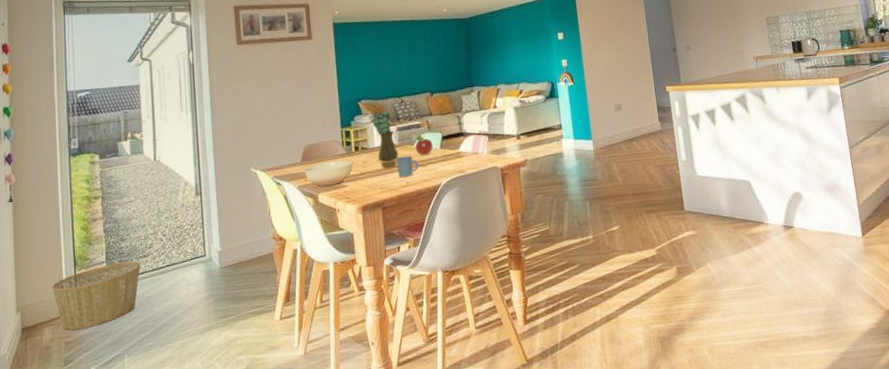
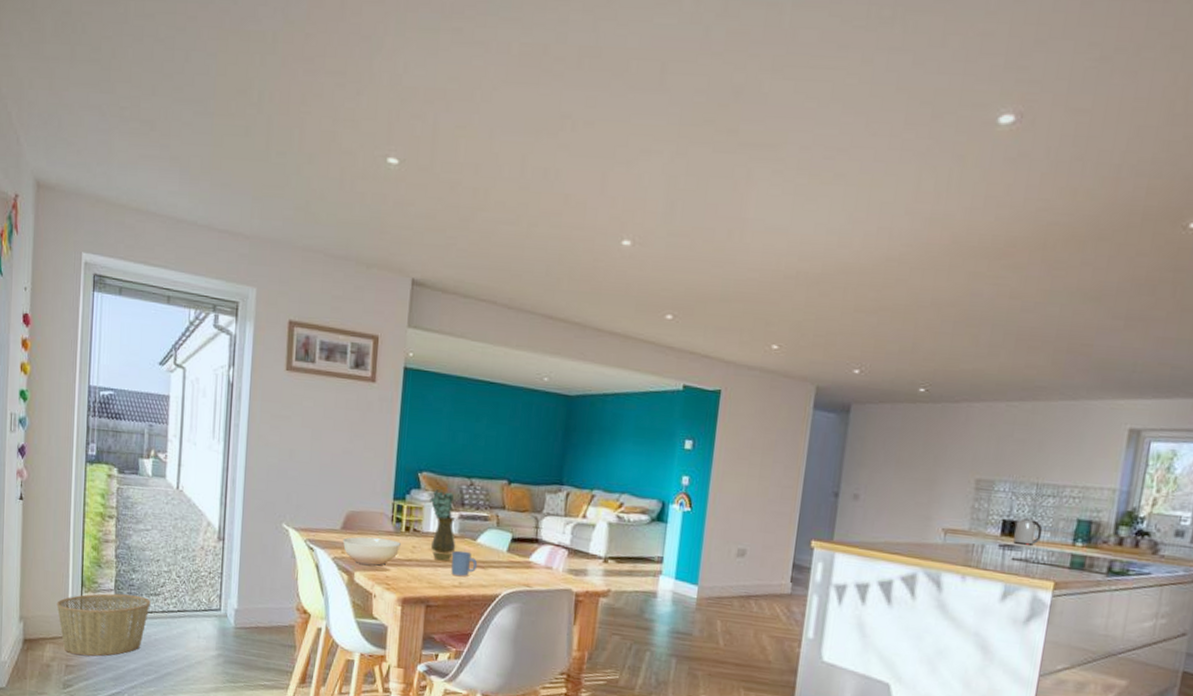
fruit: present [411,133,433,156] -> none [475,526,499,557]

